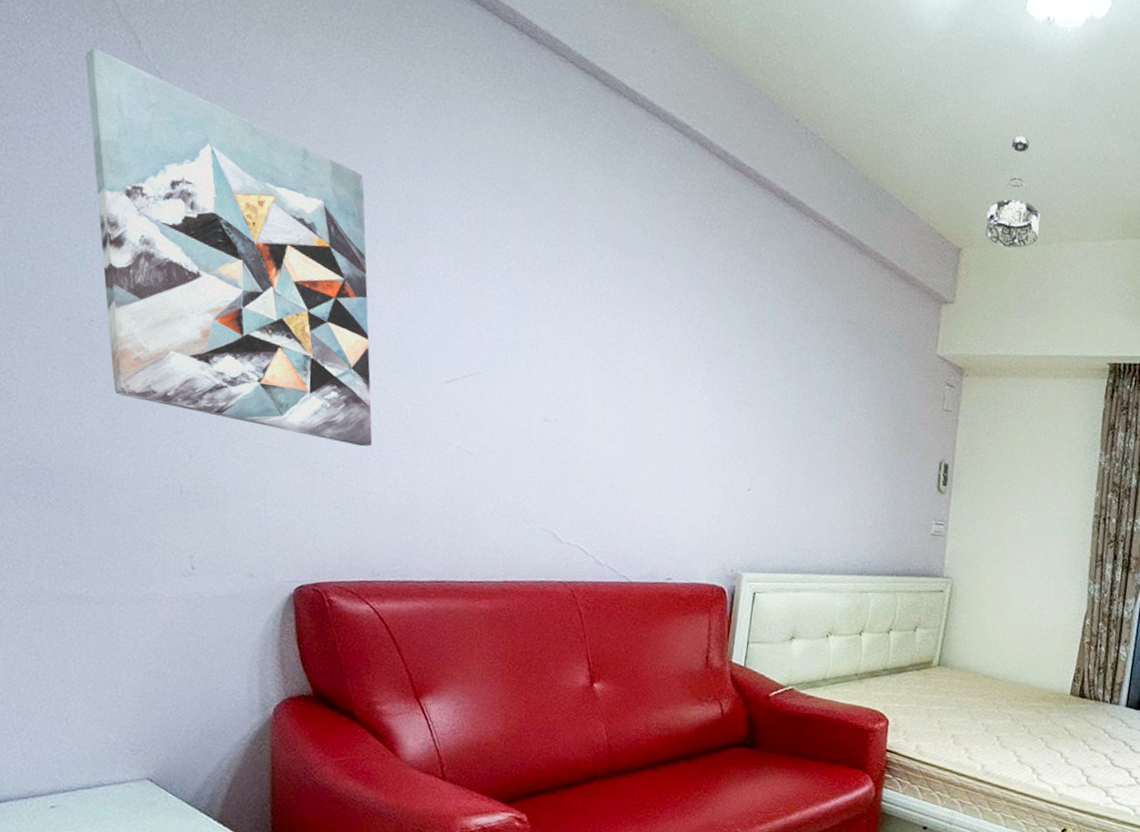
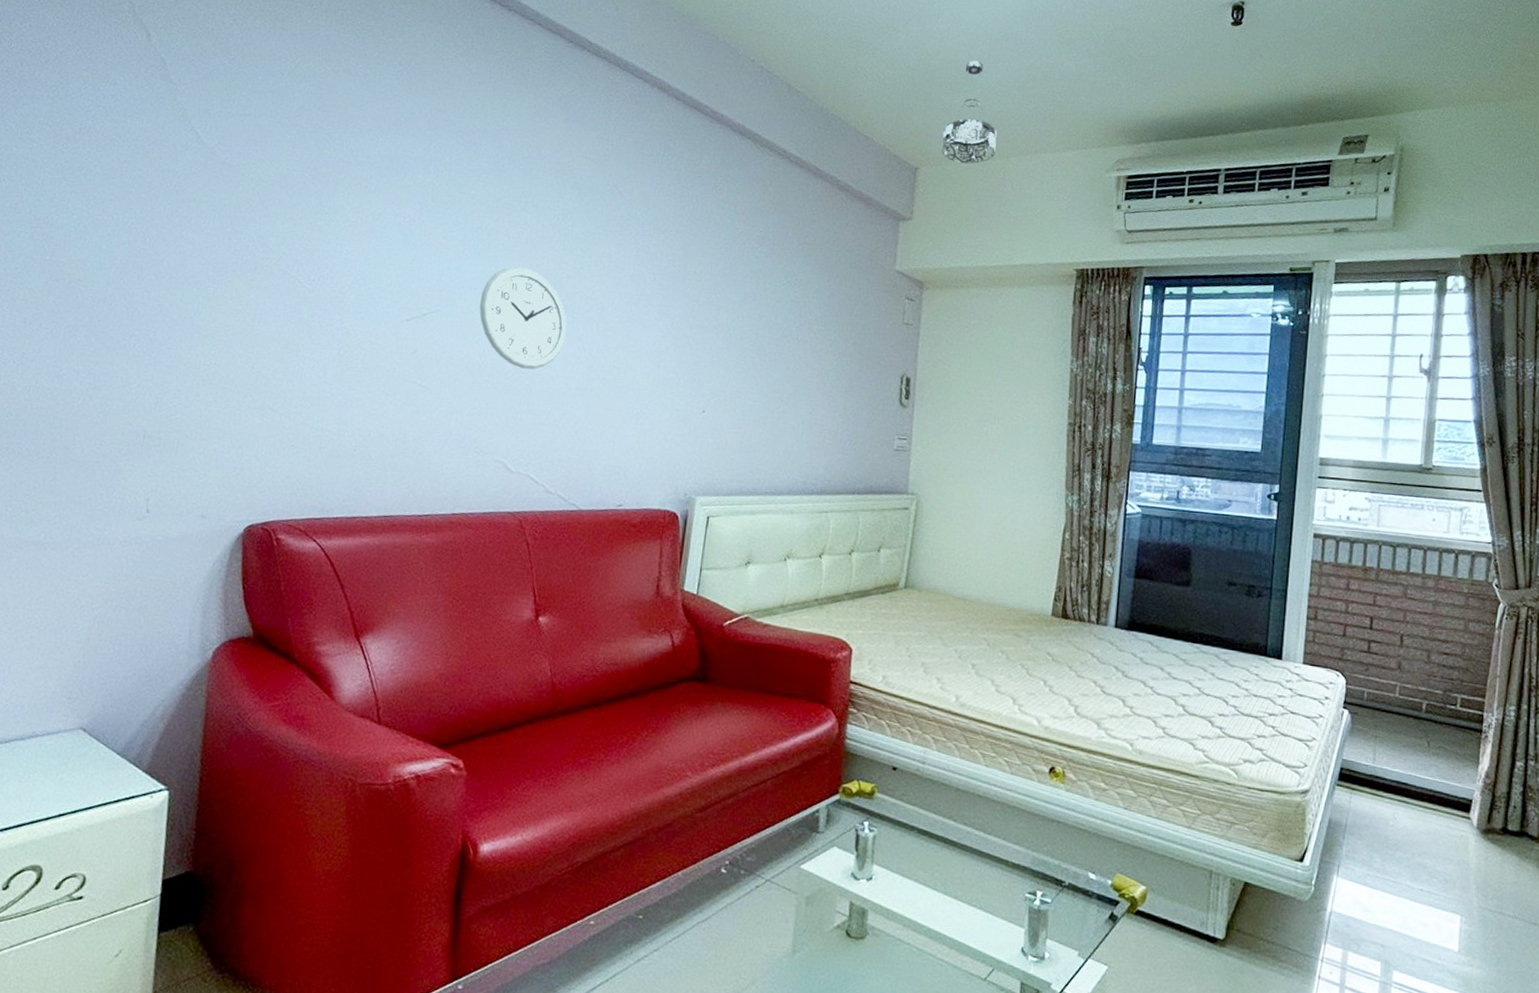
wall art: present [85,47,373,447] -> none [92,42,341,386]
wall clock: none [521,330,612,439] -> present [479,266,567,370]

